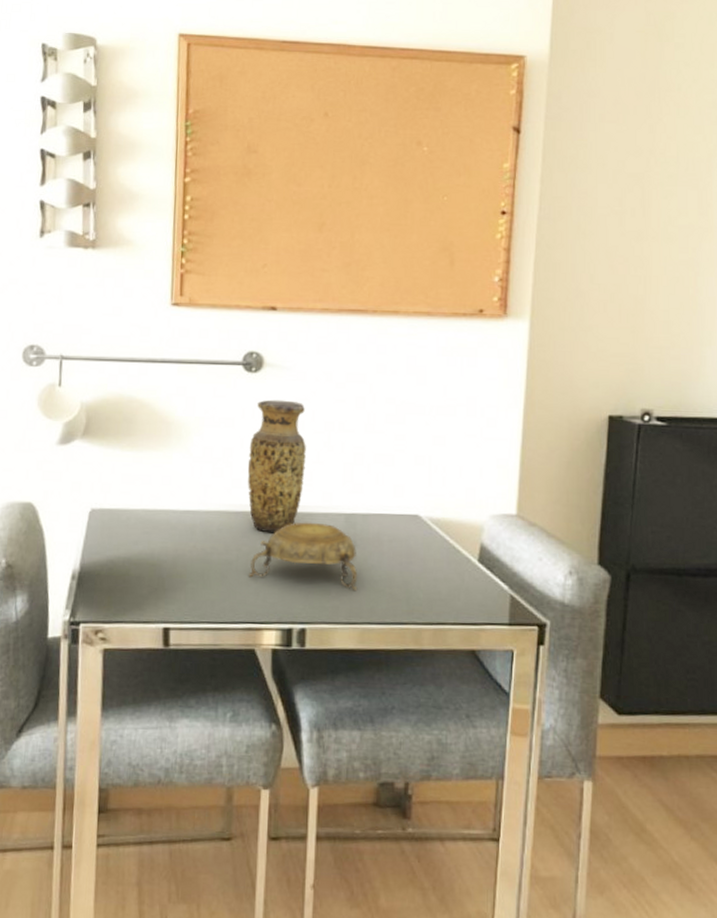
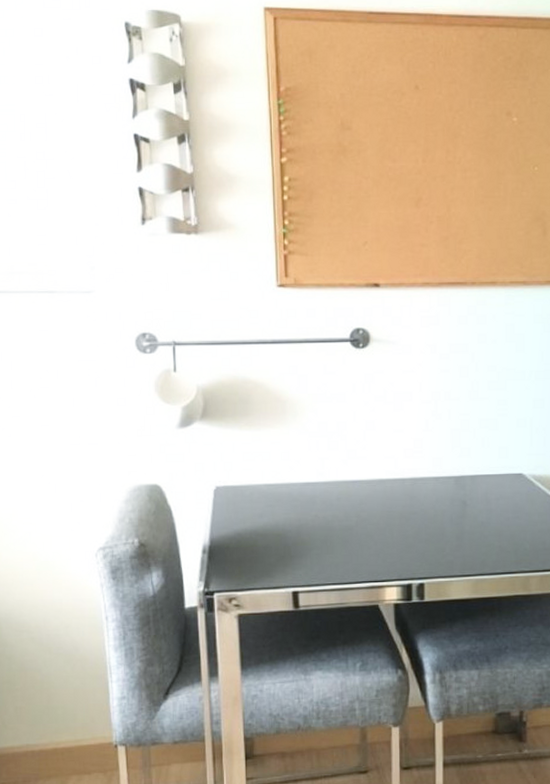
vase: present [247,399,306,533] -> none [361,373,415,499]
decorative bowl: present [248,522,358,590] -> none [368,486,470,546]

